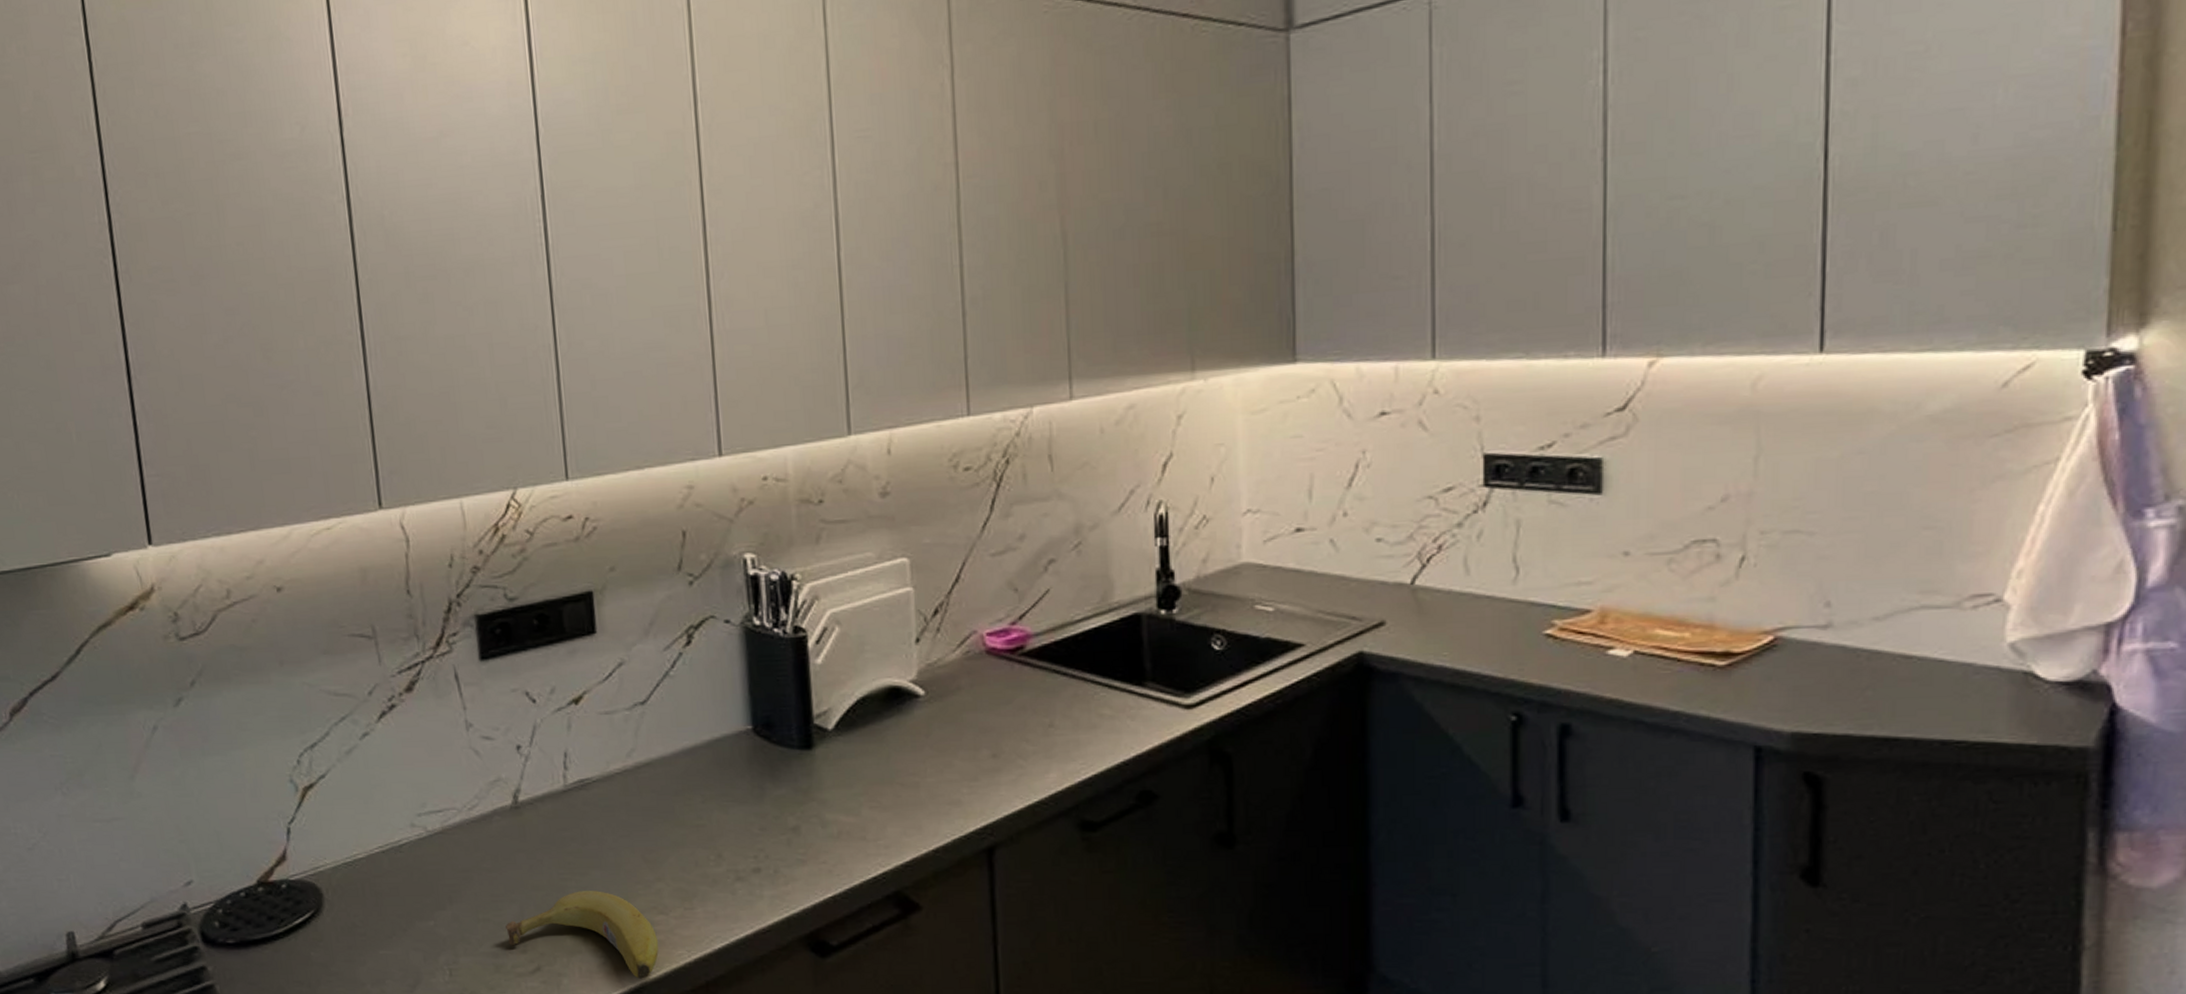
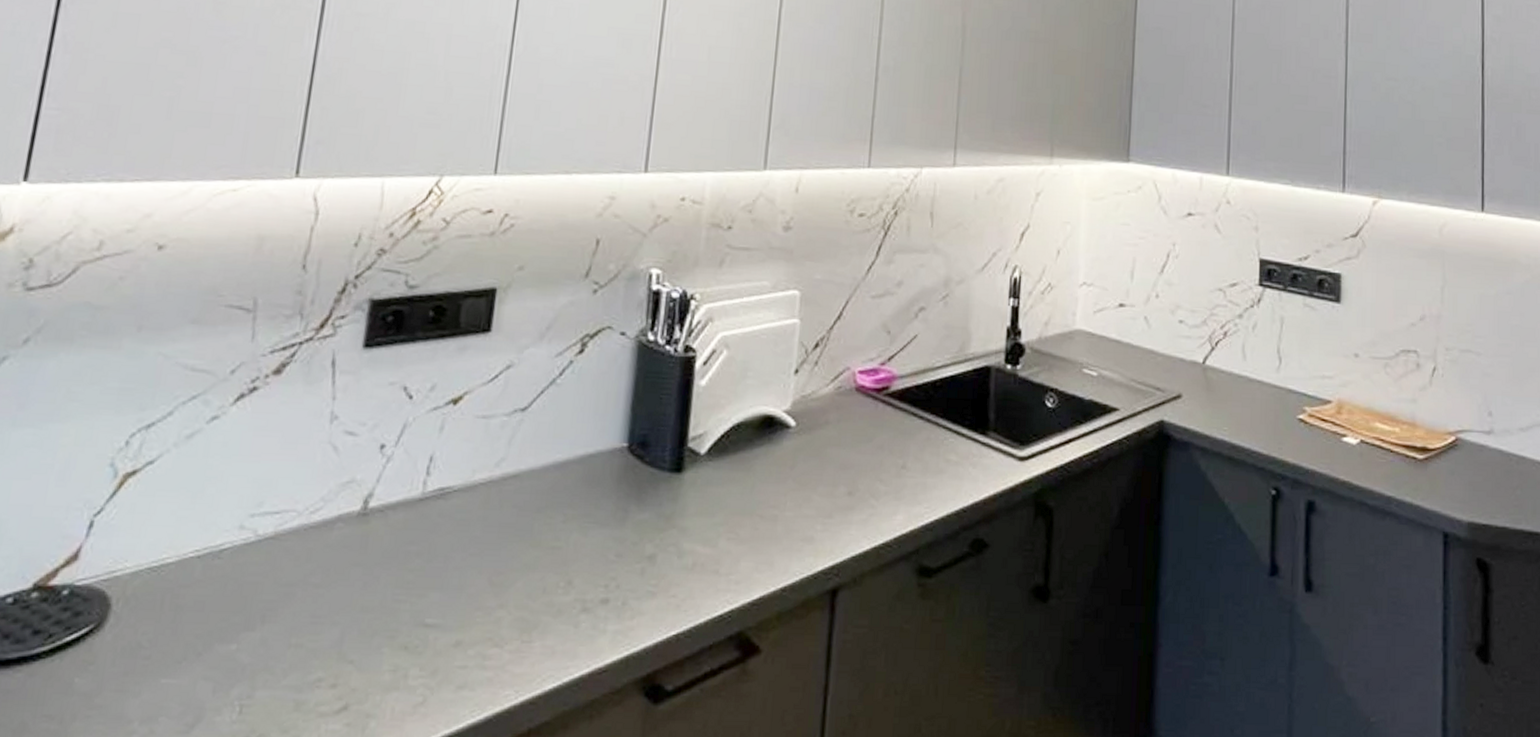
fruit: present [506,891,659,979] -> none [318,615,486,724]

